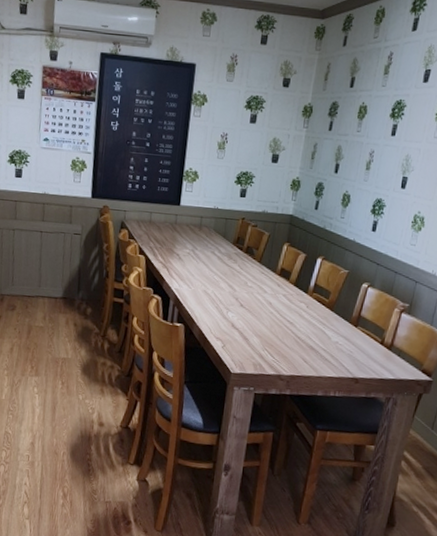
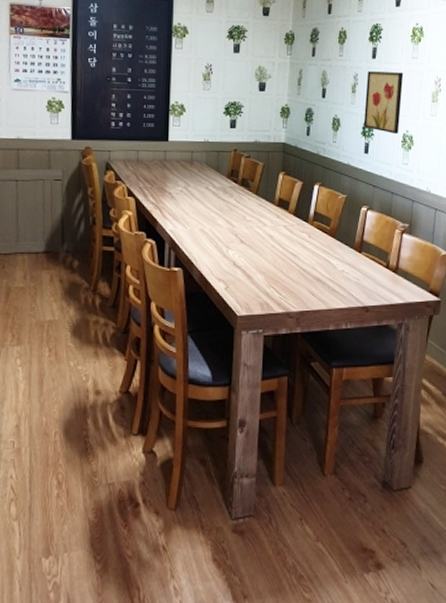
wall art: none [374,149,423,214] -> present [363,71,404,133]

